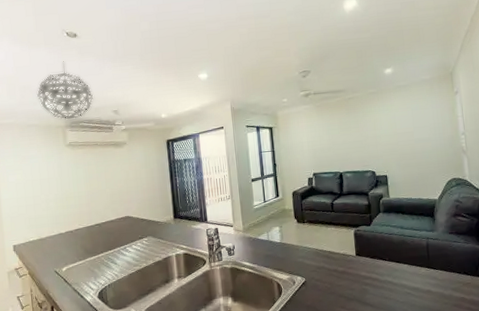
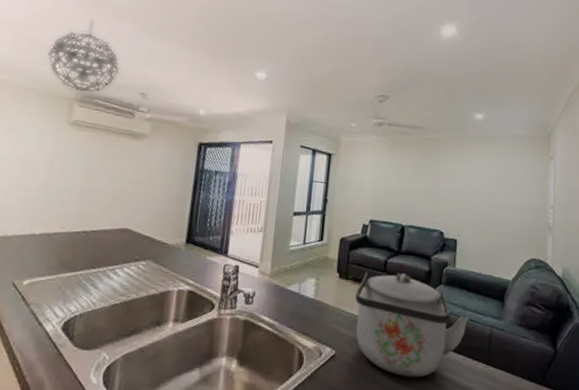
kettle: none [313,209,408,289] -> present [355,272,469,378]

